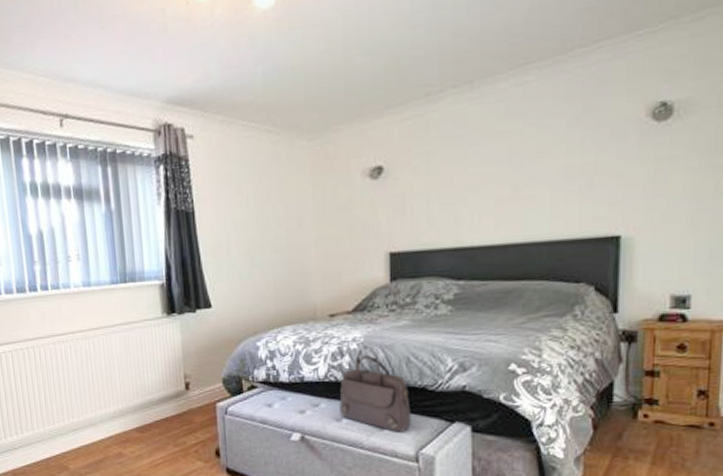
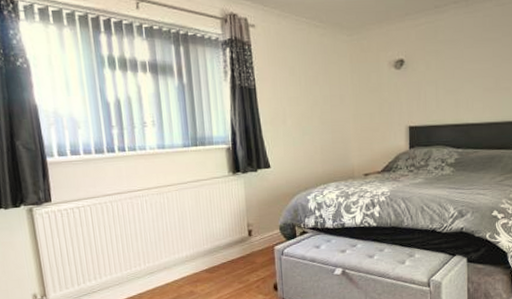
handbag: present [339,345,411,432] -> none [372,198,425,265]

